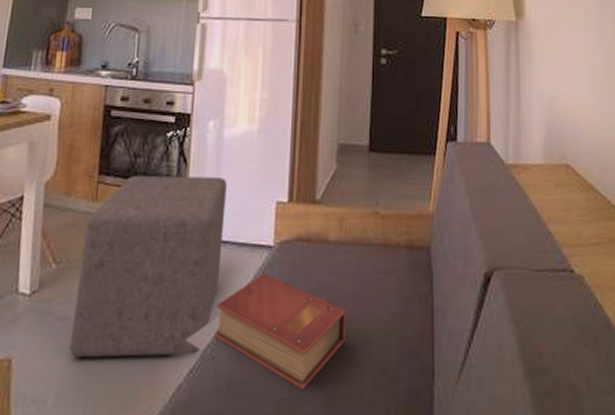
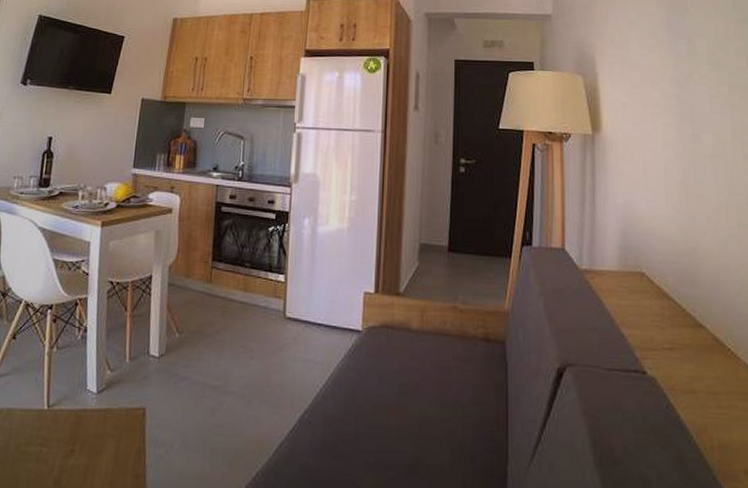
ottoman: present [69,176,227,358] -> none [191,264,320,419]
book: present [214,272,347,390] -> none [311,353,427,457]

